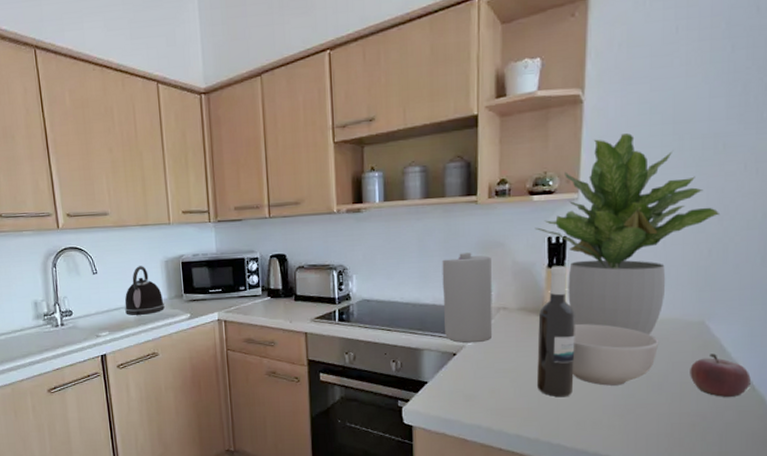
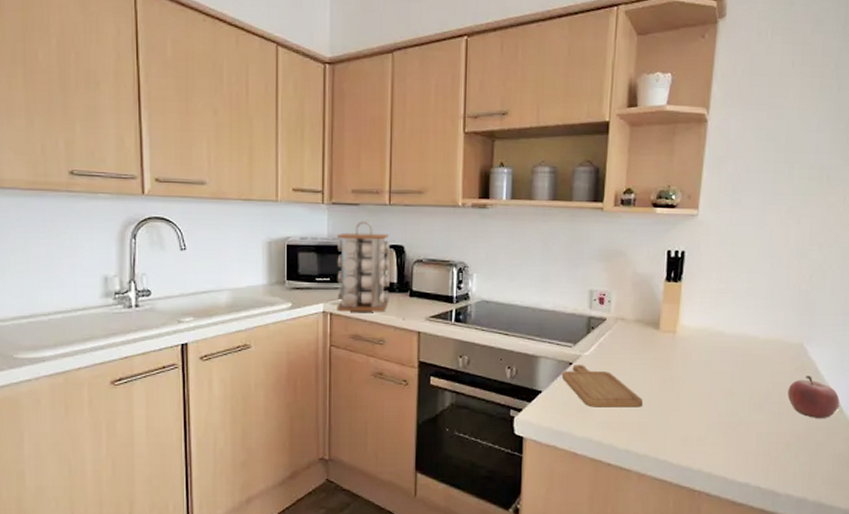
kettle: present [125,266,165,315] -> none [216,245,263,301]
spice rack: none [225,234,276,319] -> present [337,220,390,313]
paper towel holder: present [442,252,493,343] -> none [562,259,613,352]
chopping board: none [446,355,531,395] -> present [561,365,643,408]
potted plant: present [534,133,721,336] -> none [656,157,822,355]
wine bottle: present [536,265,576,397] -> none [648,280,689,413]
bowl: present [572,323,659,386] -> none [682,339,763,403]

